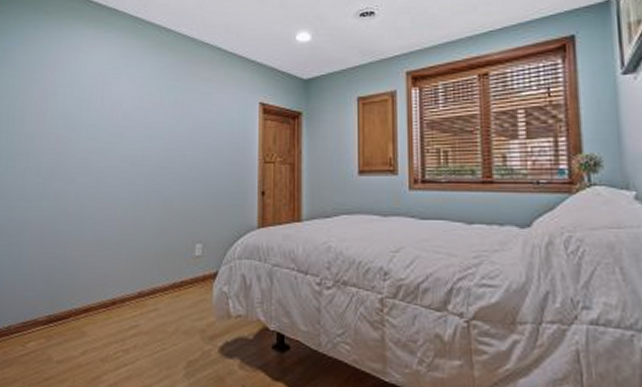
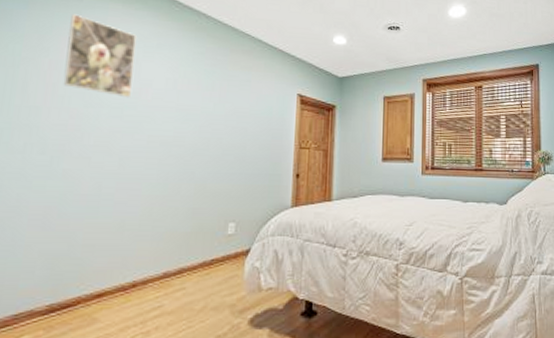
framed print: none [50,44,107,119] -> present [63,14,137,97]

